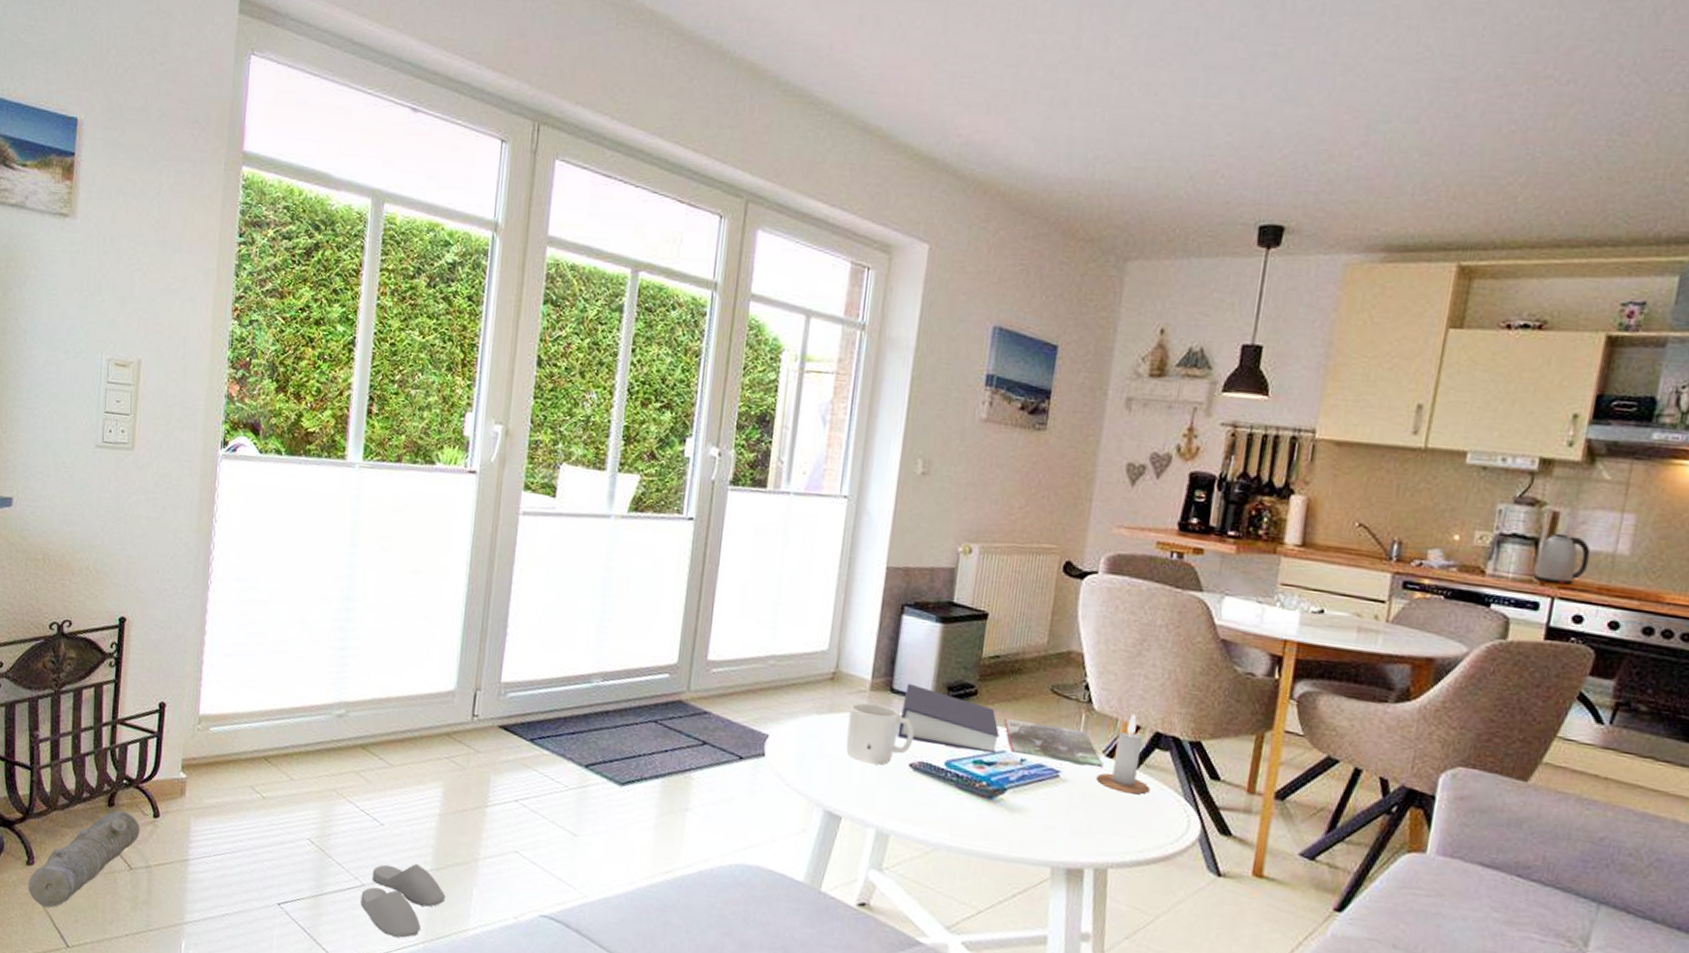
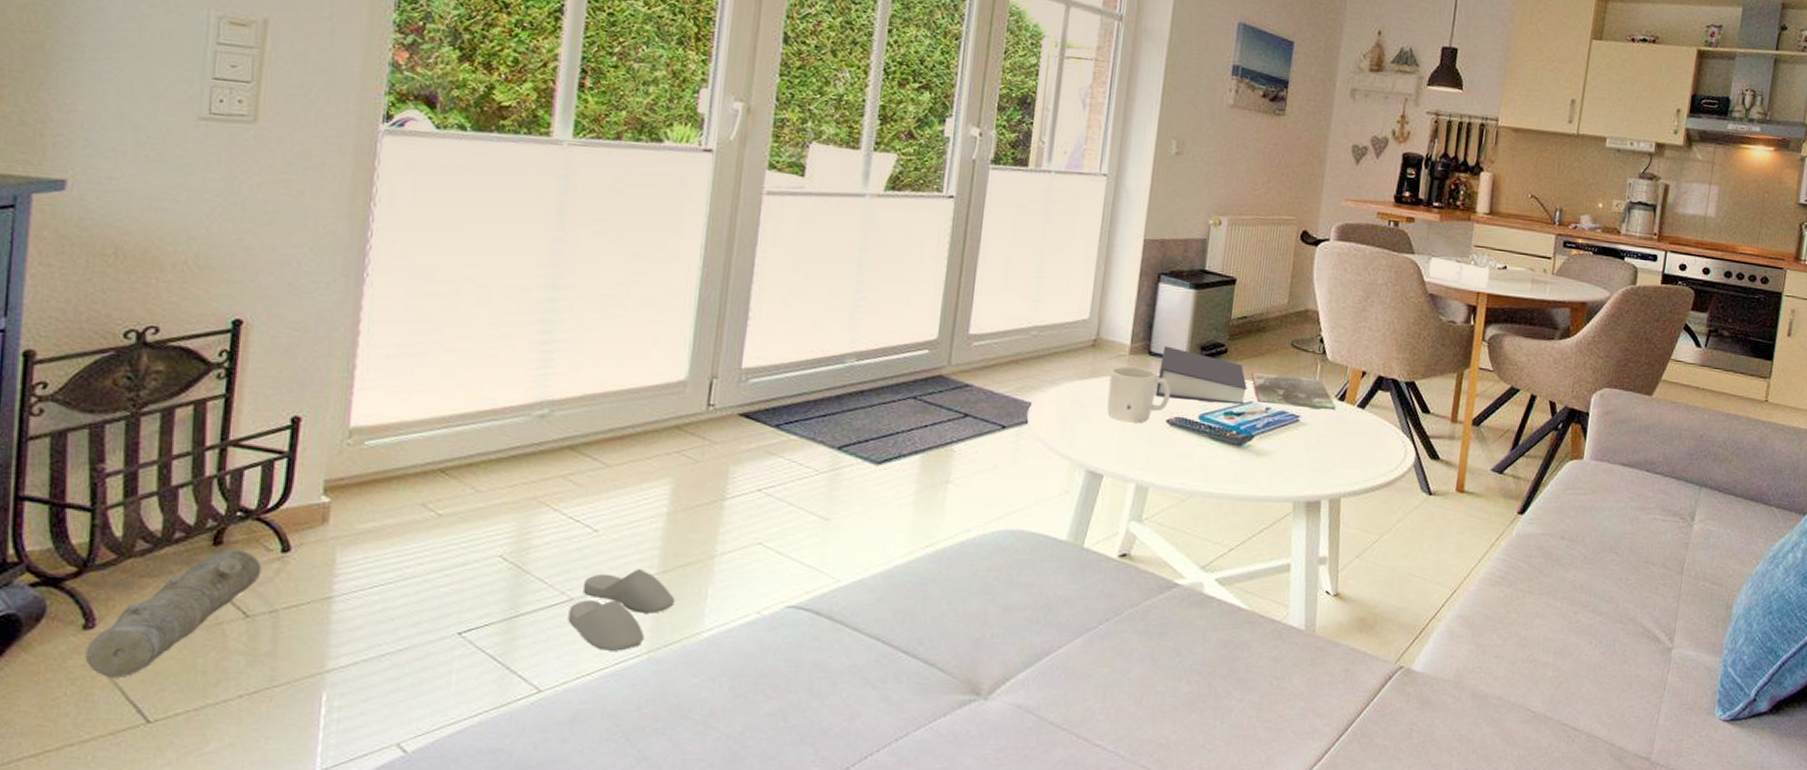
candle: present [1096,713,1150,794] -> none [1330,361,1375,431]
kettle: present [1534,533,1591,586] -> none [1653,201,1690,242]

